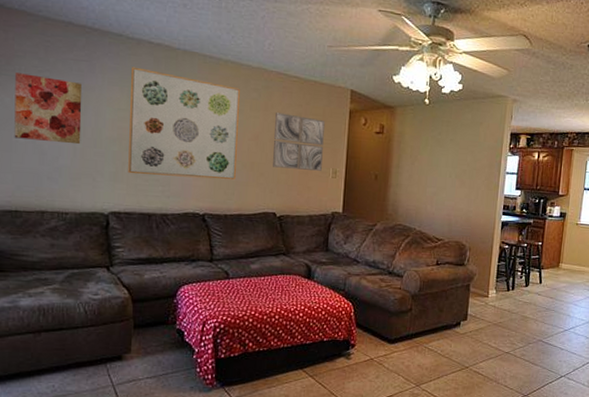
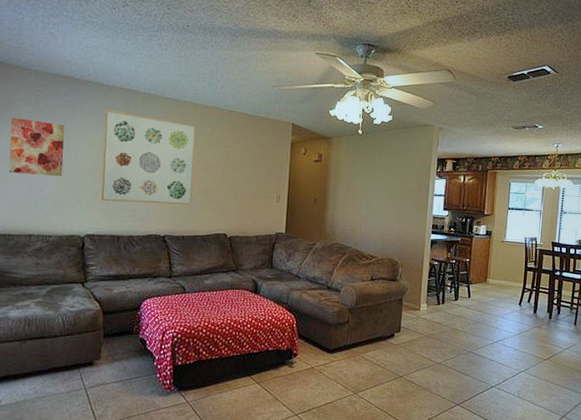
wall art: present [273,112,325,171] -> none [224,145,269,196]

